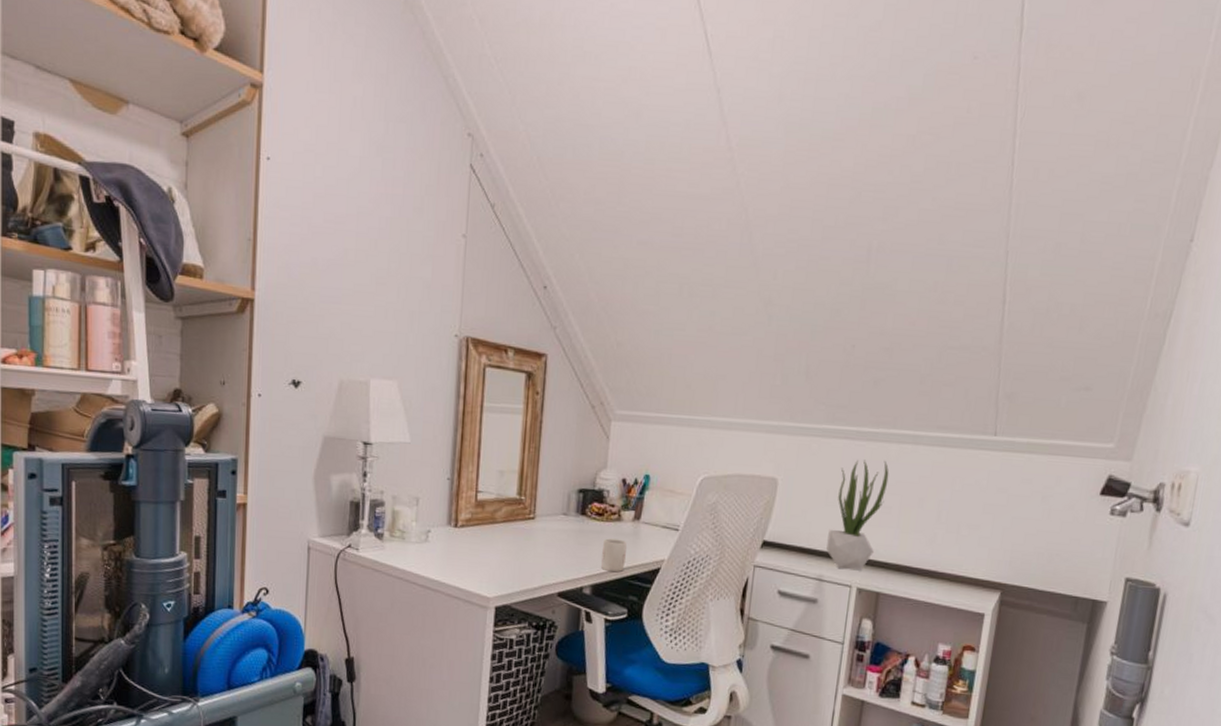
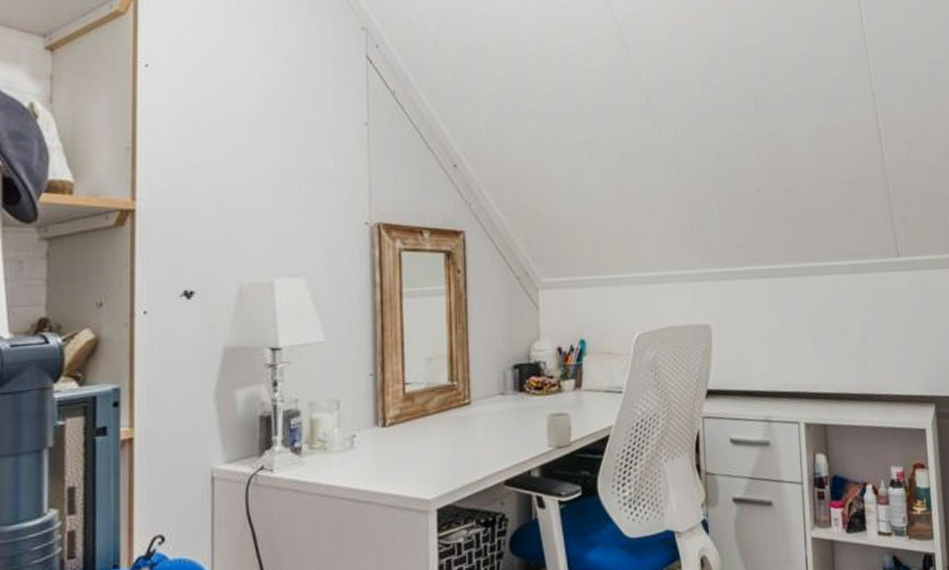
potted plant: present [826,459,889,571] -> none [768,294,814,407]

